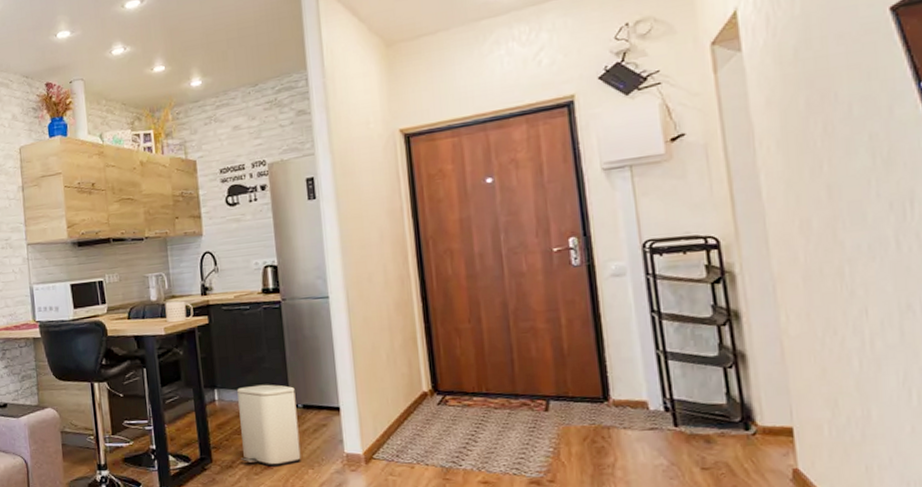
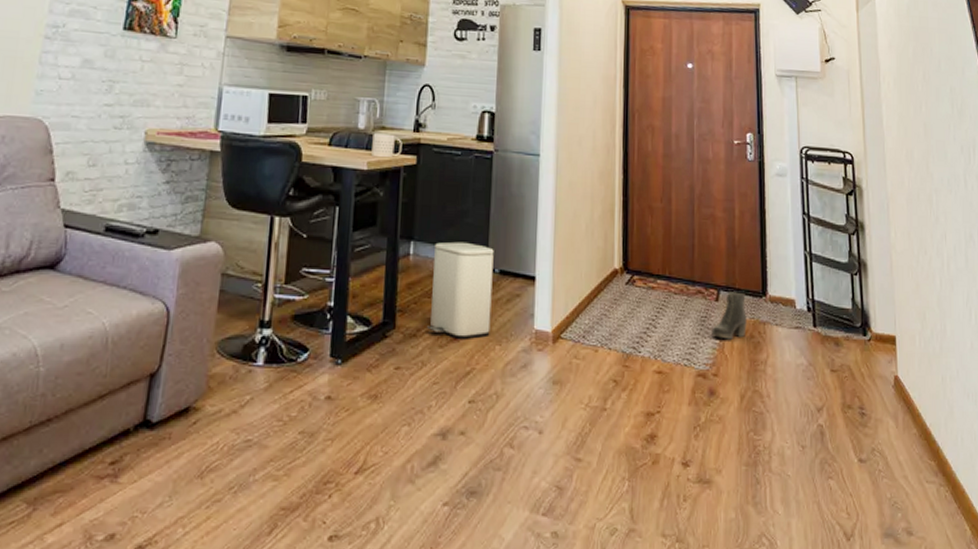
boot: none [543,400,586,447] -> present [711,292,747,340]

